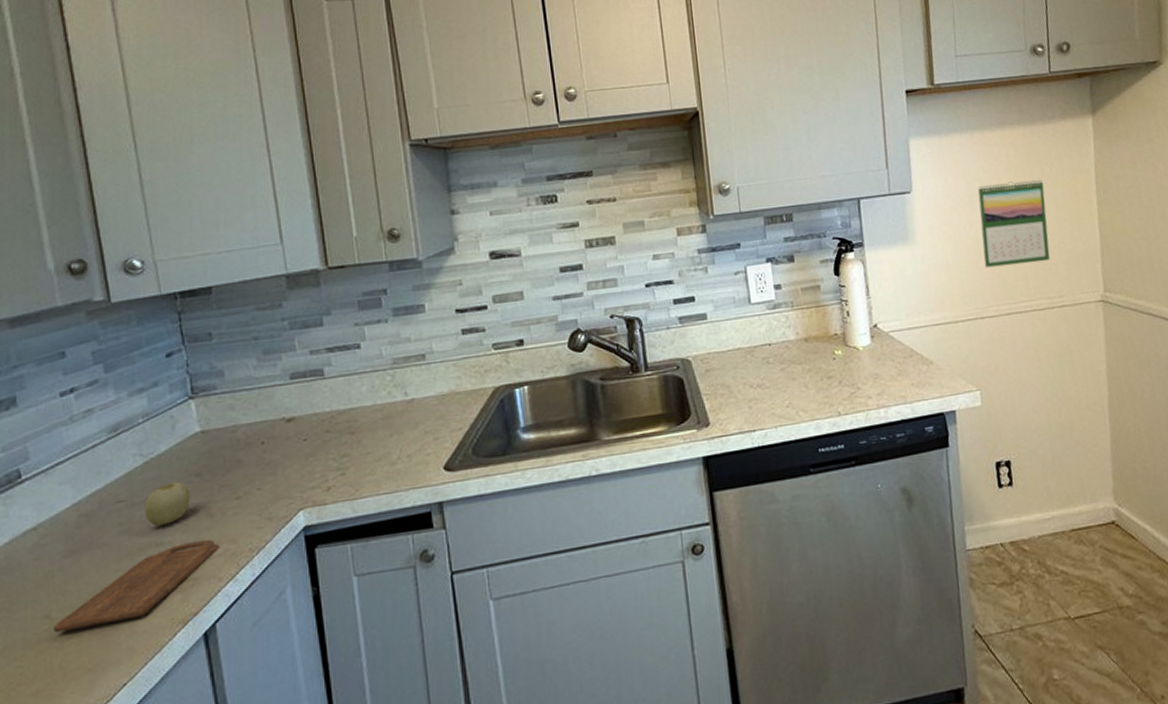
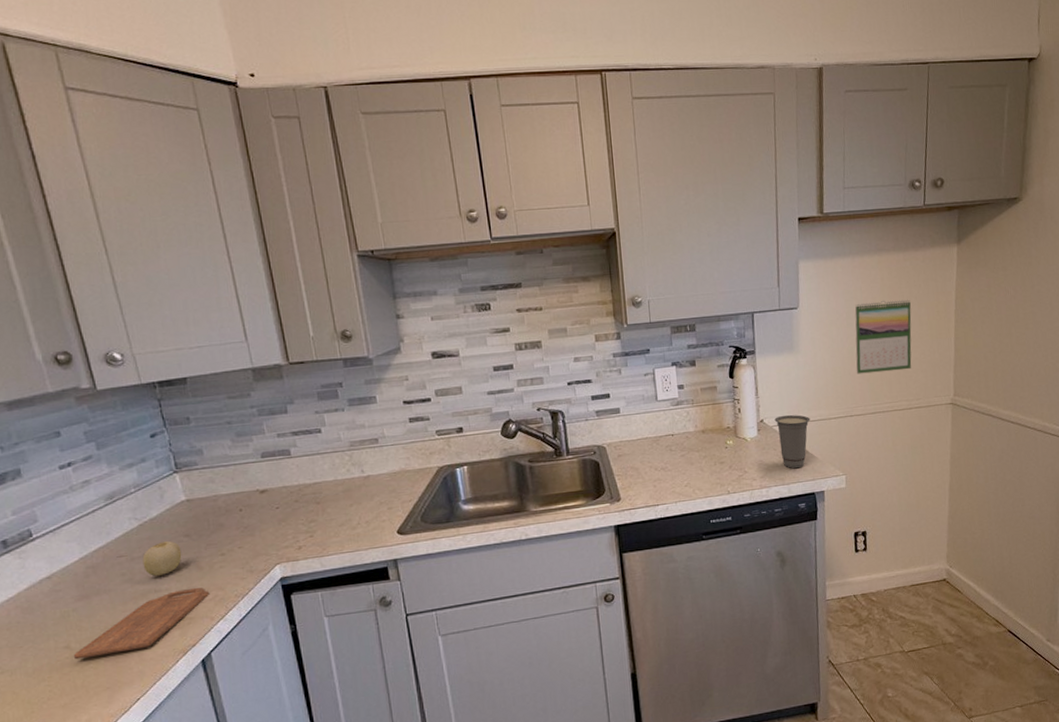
cup: none [890,317,934,384] -> present [774,414,811,469]

